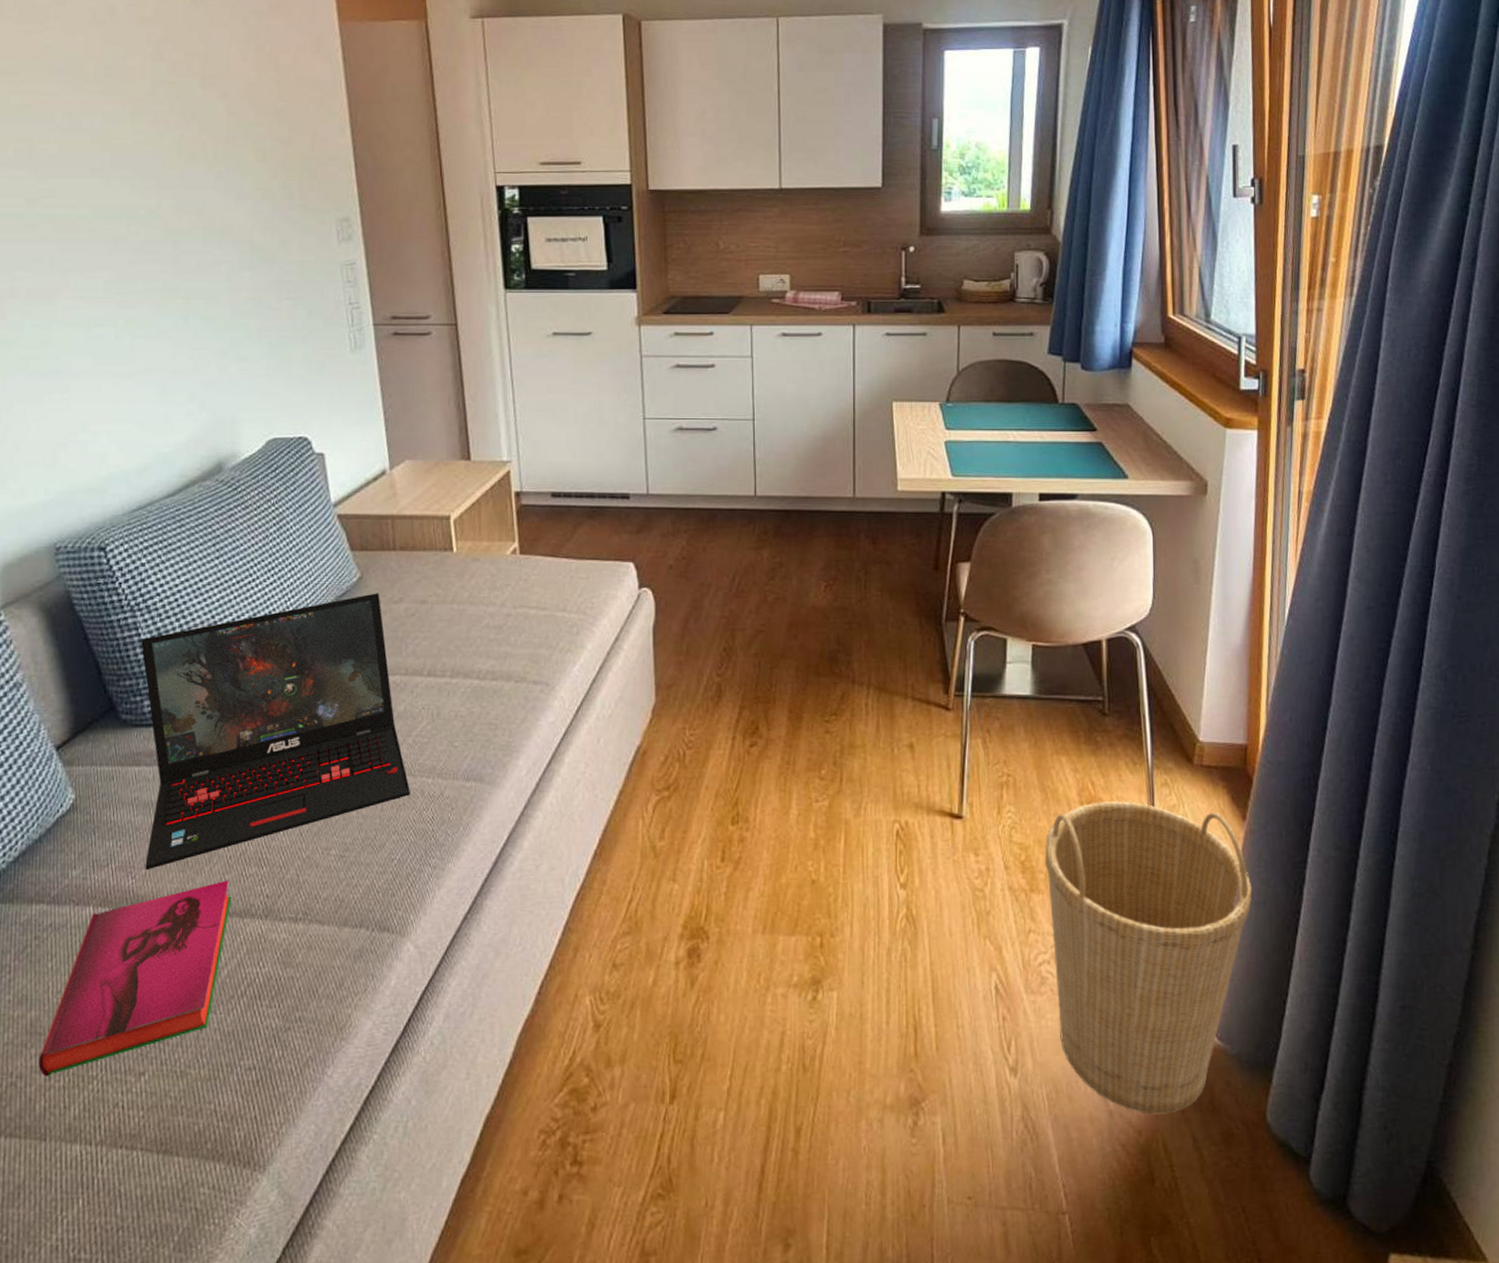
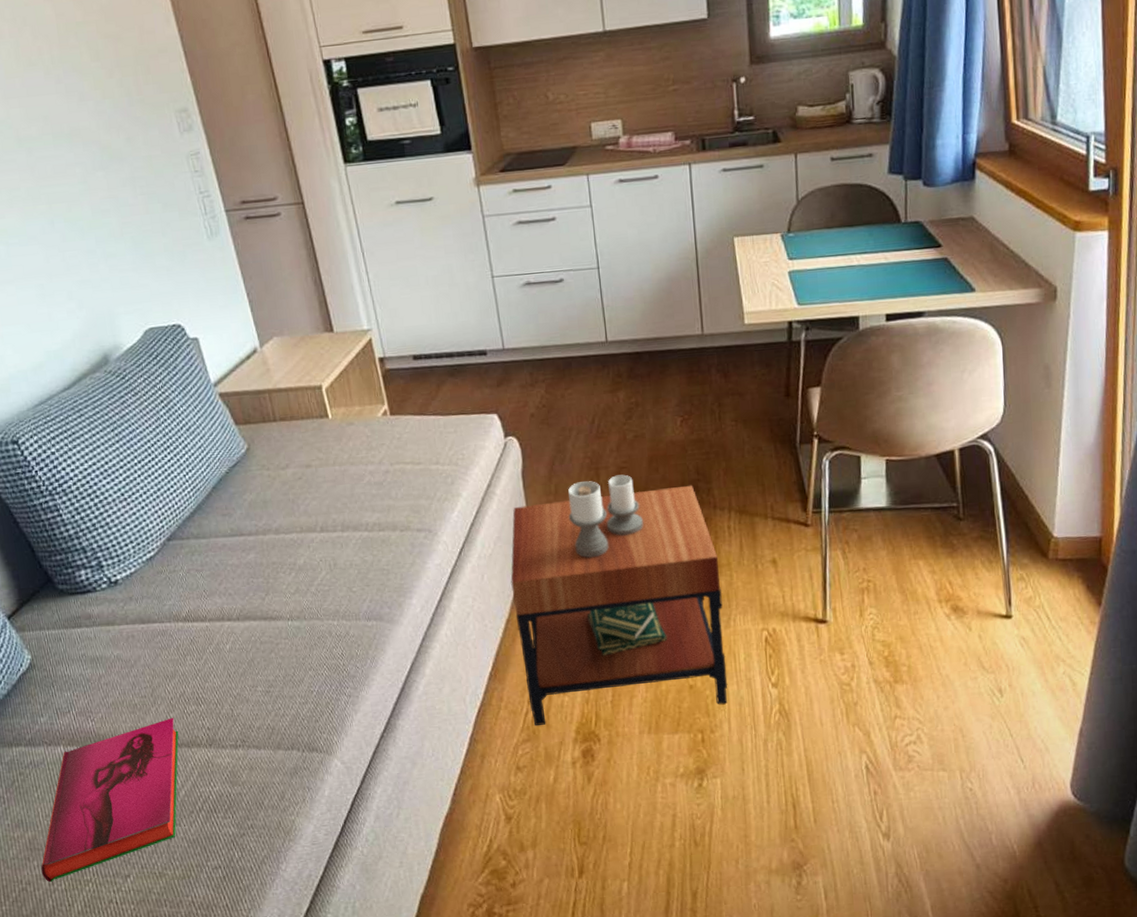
laptop: present [141,593,410,870] -> none [63,461,320,713]
side table: none [629,639,854,916] -> present [510,474,728,725]
basket: present [1045,800,1252,1114] -> none [906,596,1109,866]

